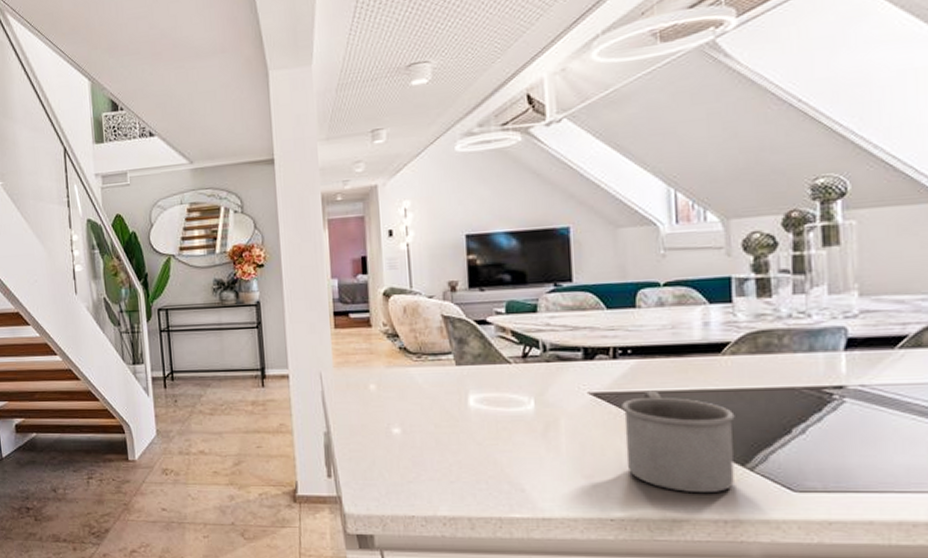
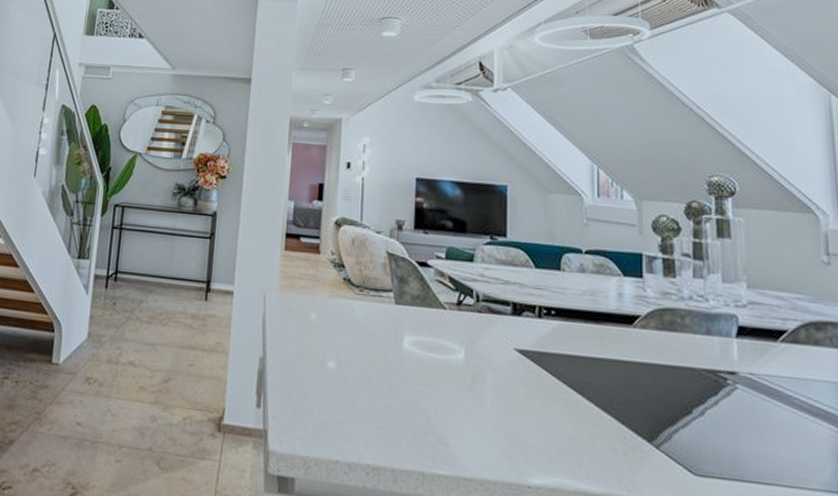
mug: present [622,390,735,494] -> none [544,354,644,468]

